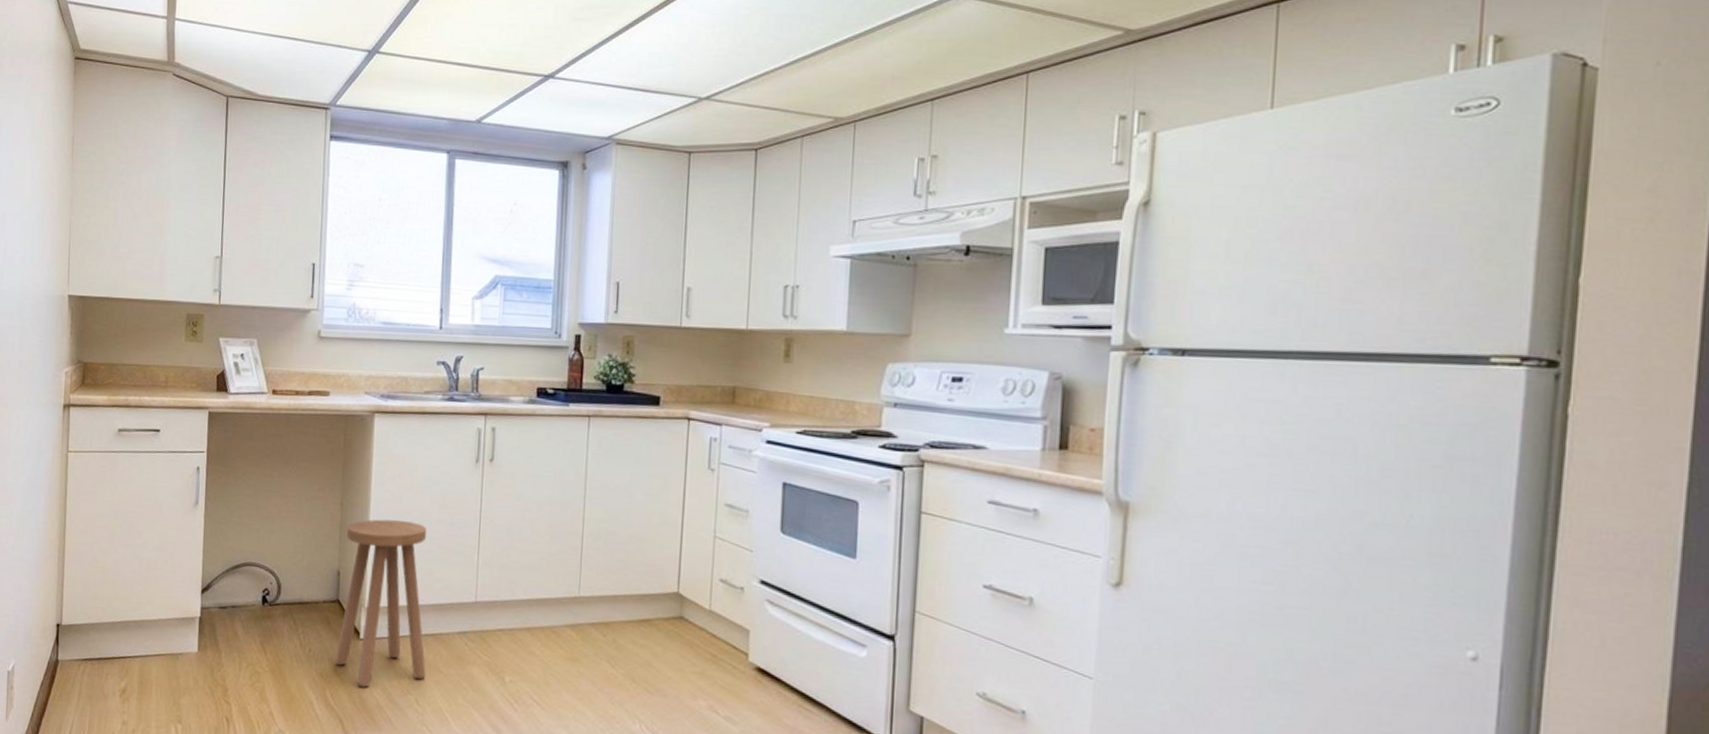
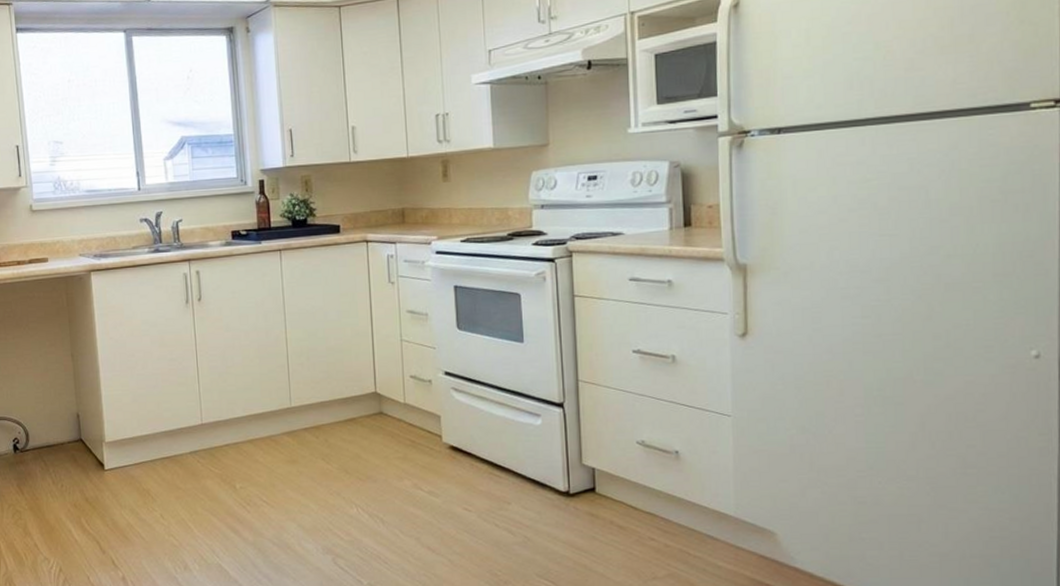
stool: present [335,519,427,688] -> none [79,362,167,511]

